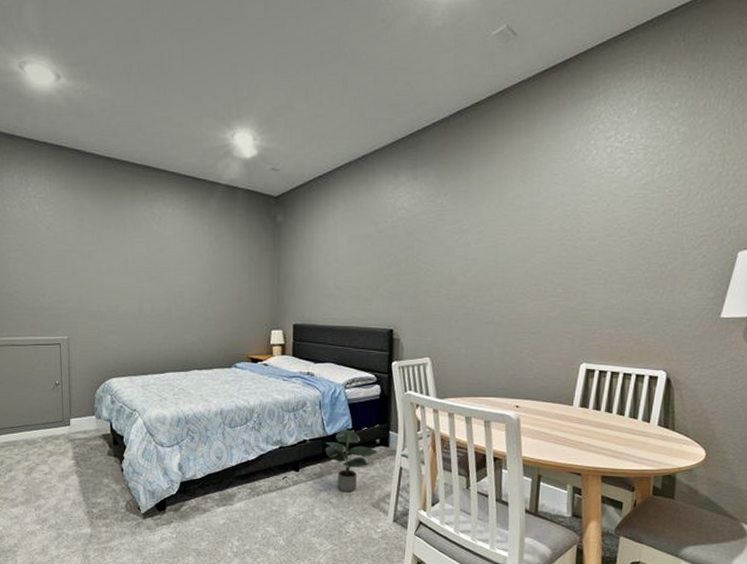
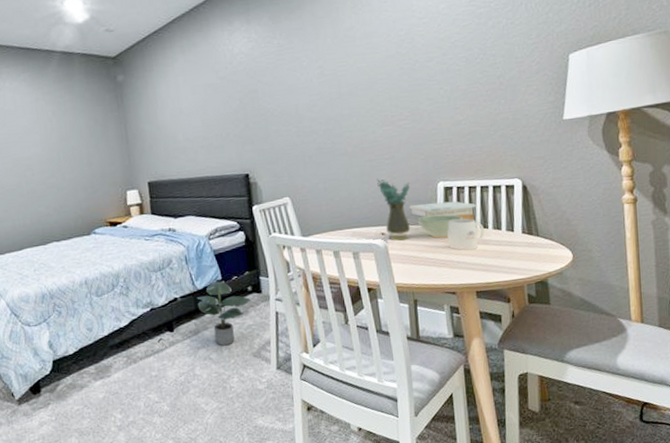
vase: none [519,352,552,417] -> present [377,179,411,242]
books: none [547,382,617,407] -> present [409,201,477,225]
bowl: none [554,395,600,420] -> present [417,214,462,239]
mug: none [581,402,621,435] -> present [447,218,485,251]

